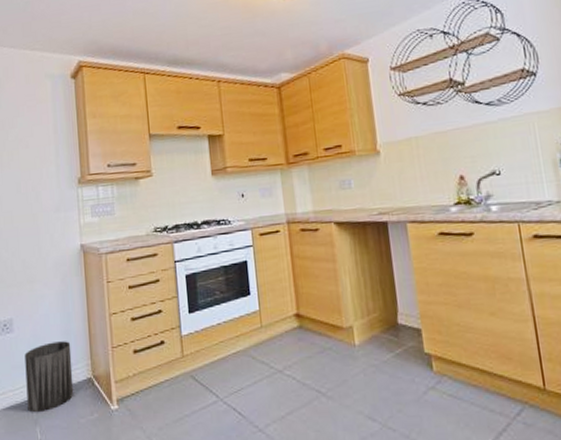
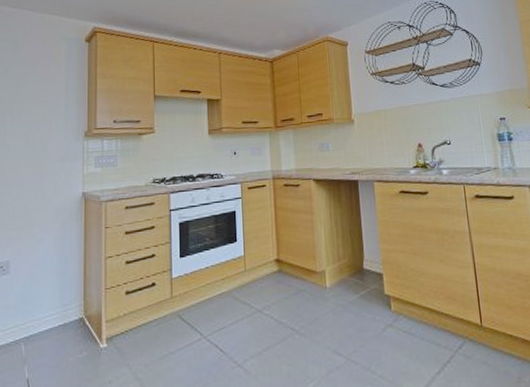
trash can: present [24,341,74,413] -> none [17,283,66,352]

